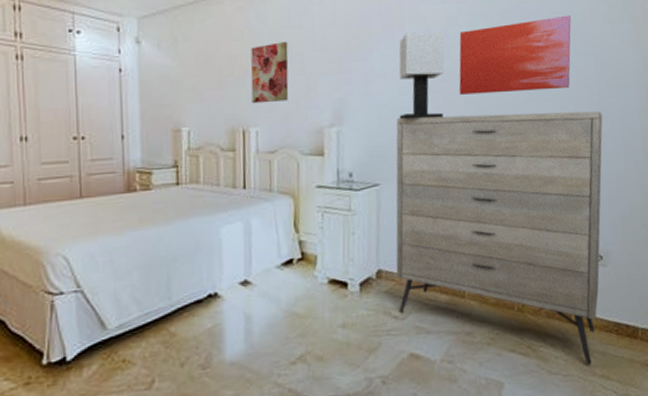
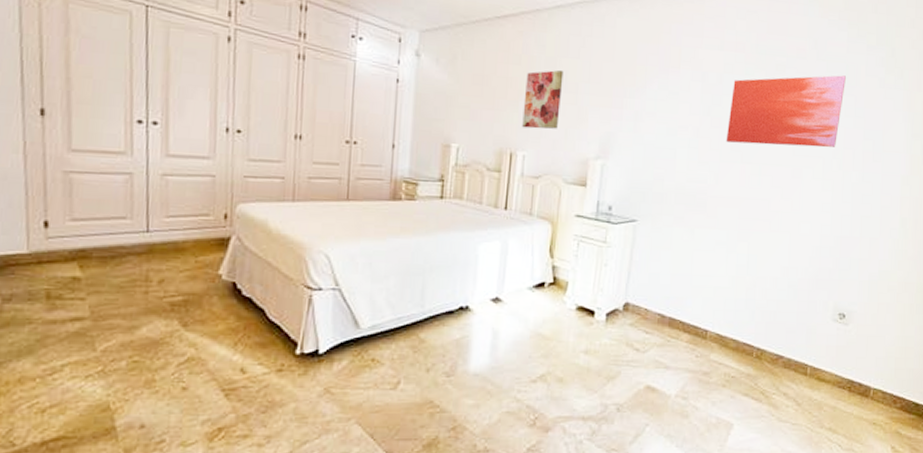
dresser: present [396,111,603,365] -> none [641,158,864,417]
table lamp: present [399,32,445,120] -> none [664,75,719,163]

